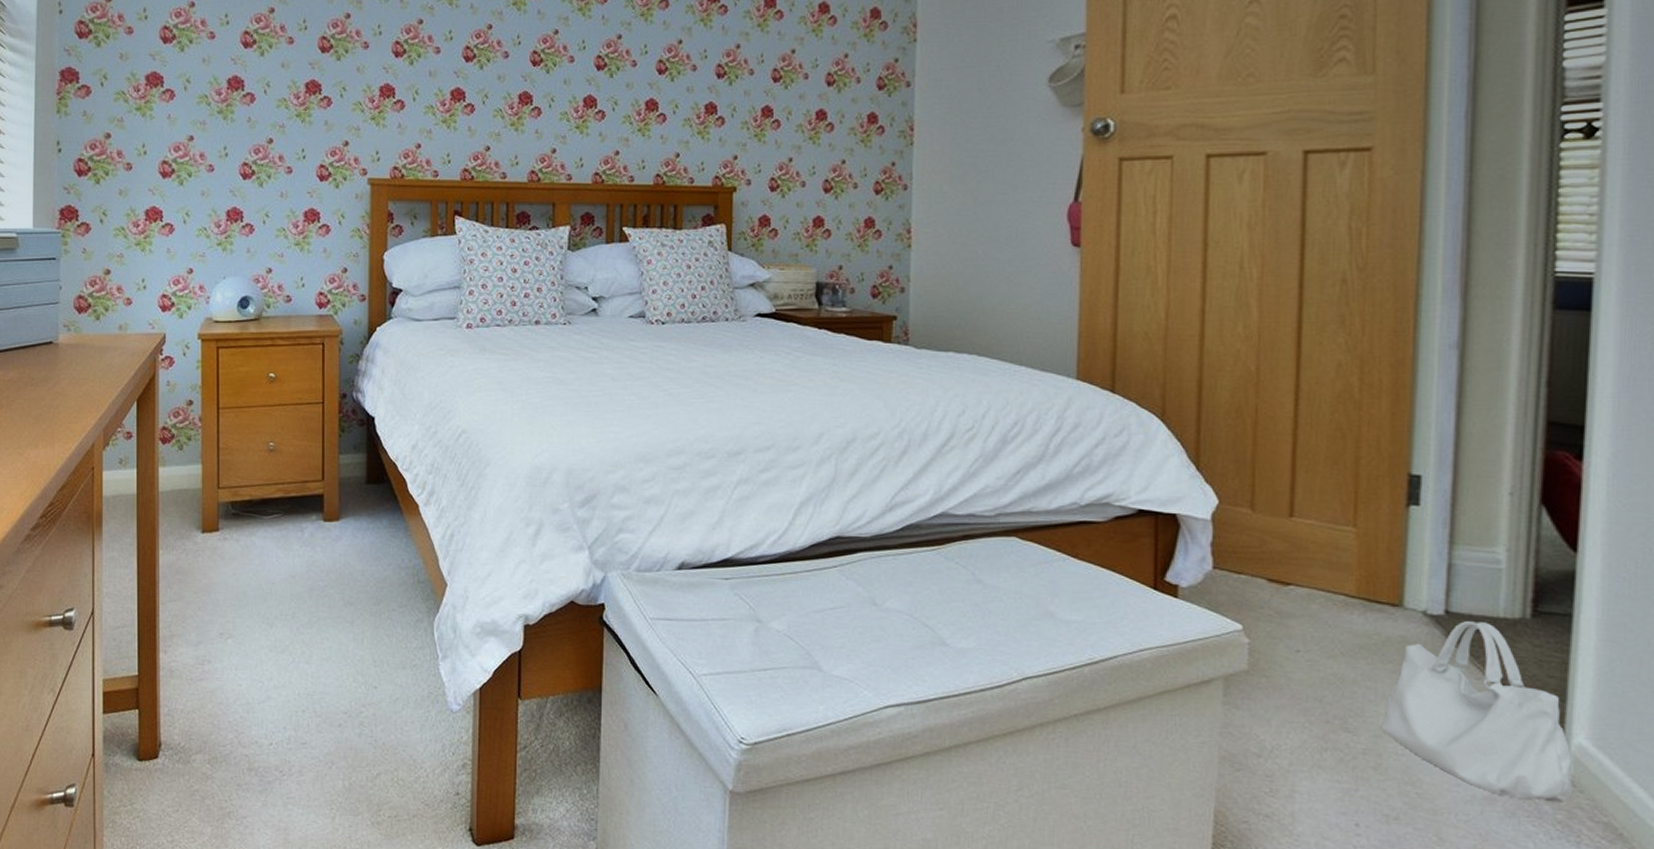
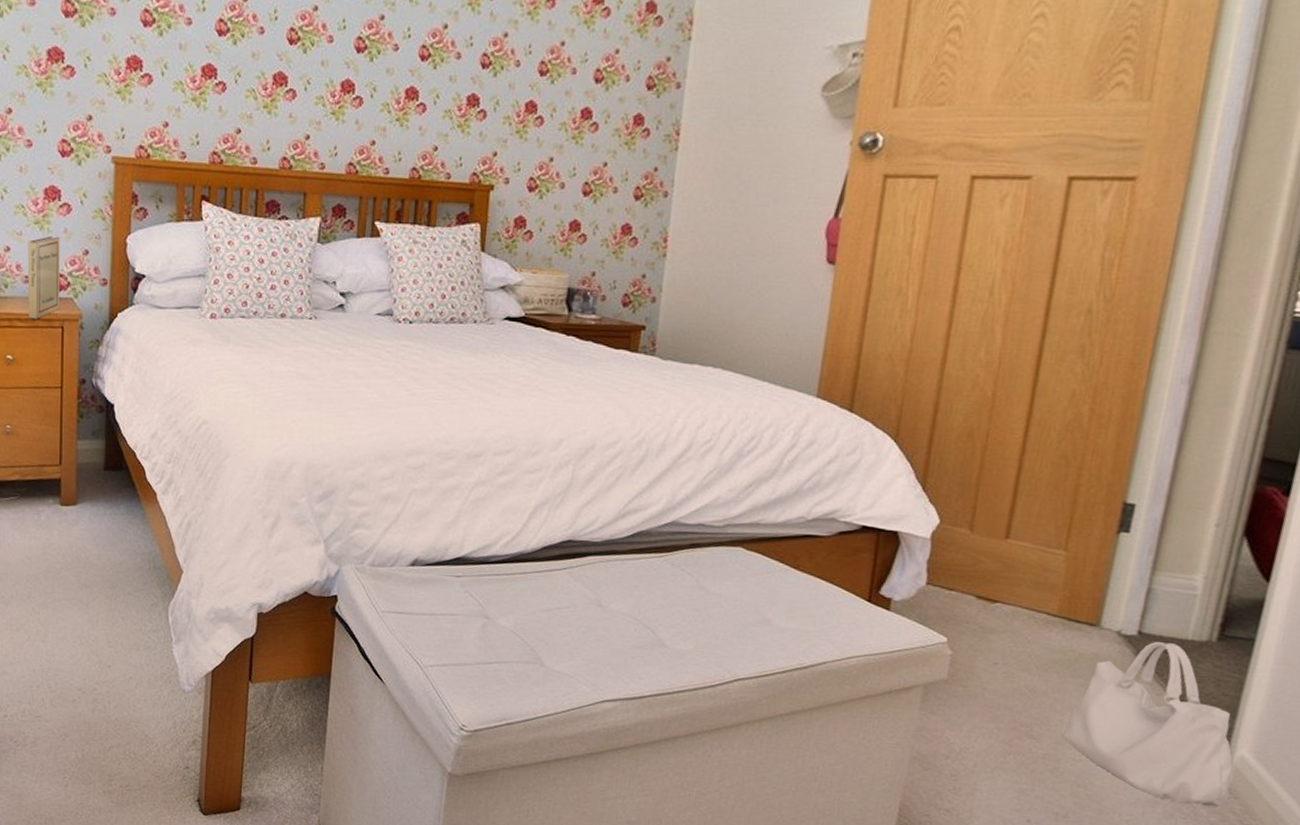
book: none [289,256,321,337] -> present [27,236,60,319]

